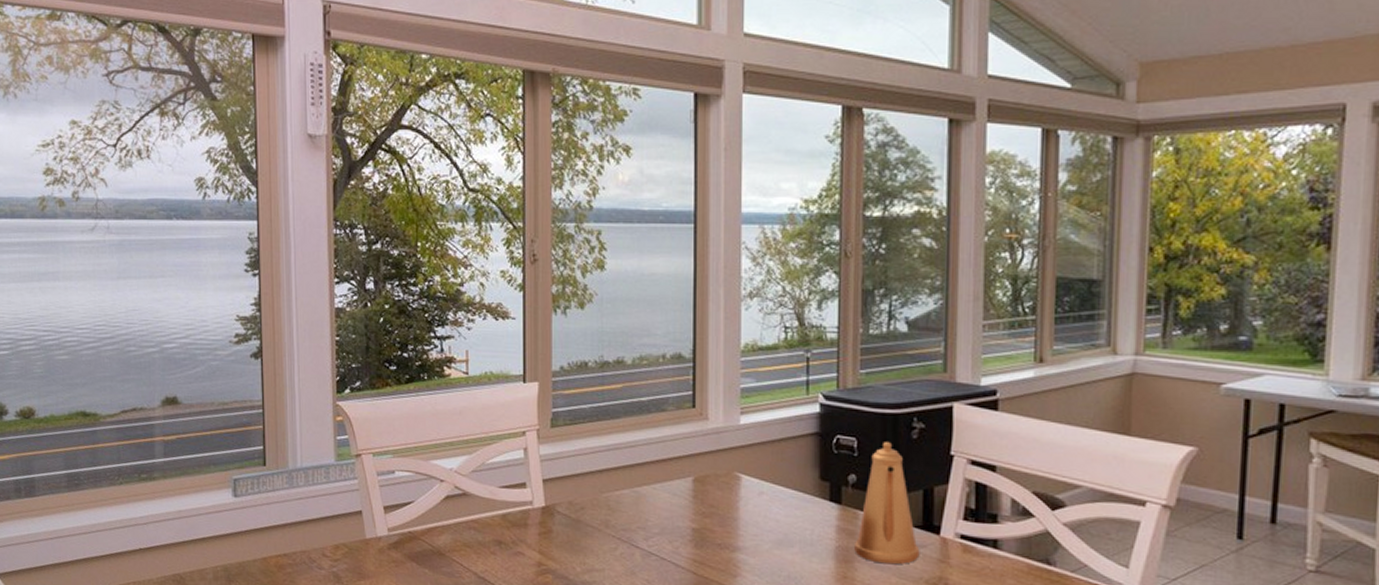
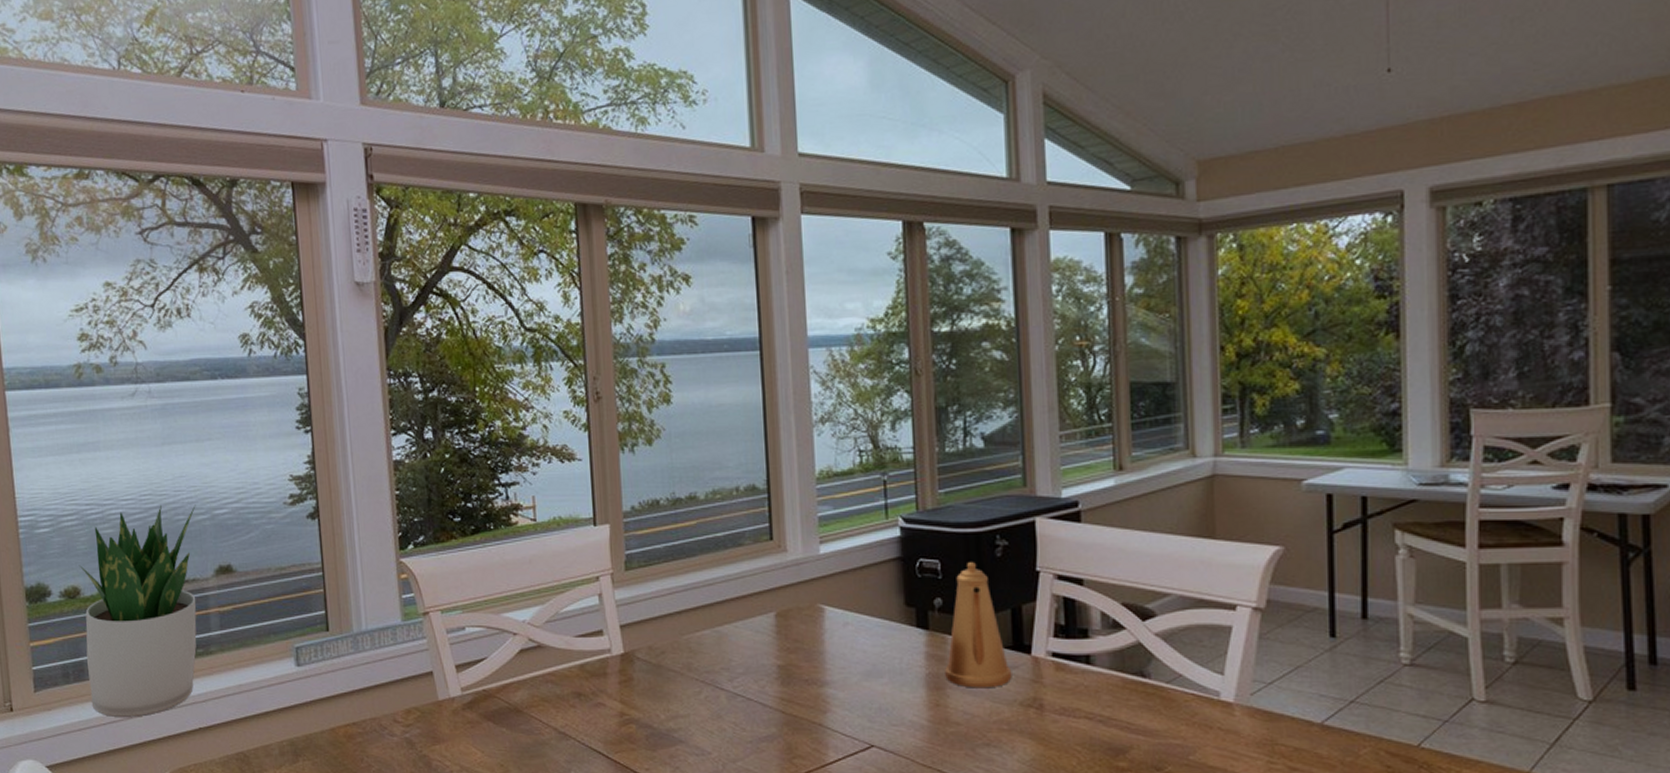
planter: none [34,336,147,534] -> present [78,505,197,717]

